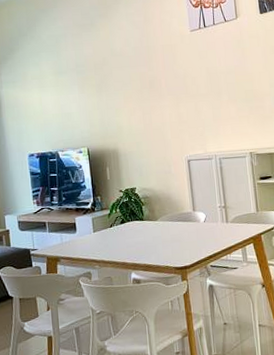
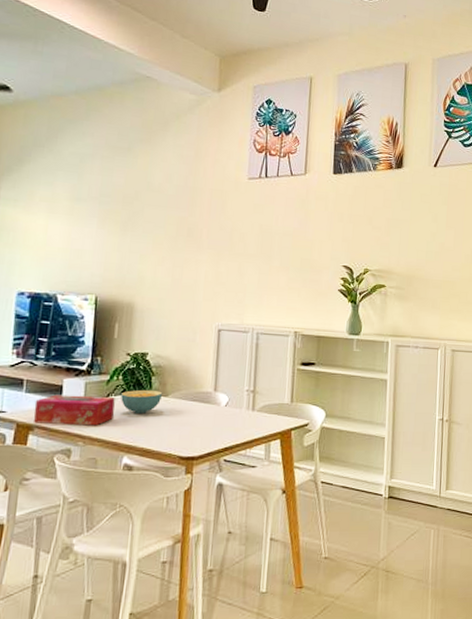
tissue box: none [57,227,119,255] -> present [33,394,115,426]
cereal bowl: none [121,216,153,237] -> present [121,389,163,414]

